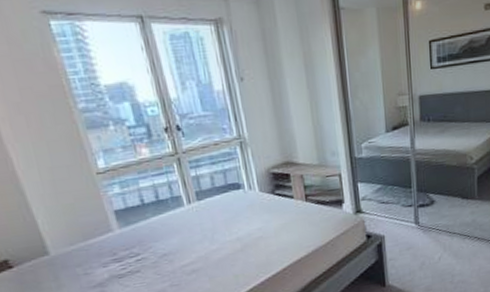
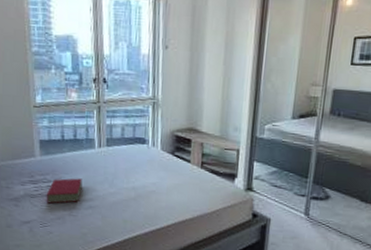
book: none [136,242,180,280] -> present [46,178,82,204]

